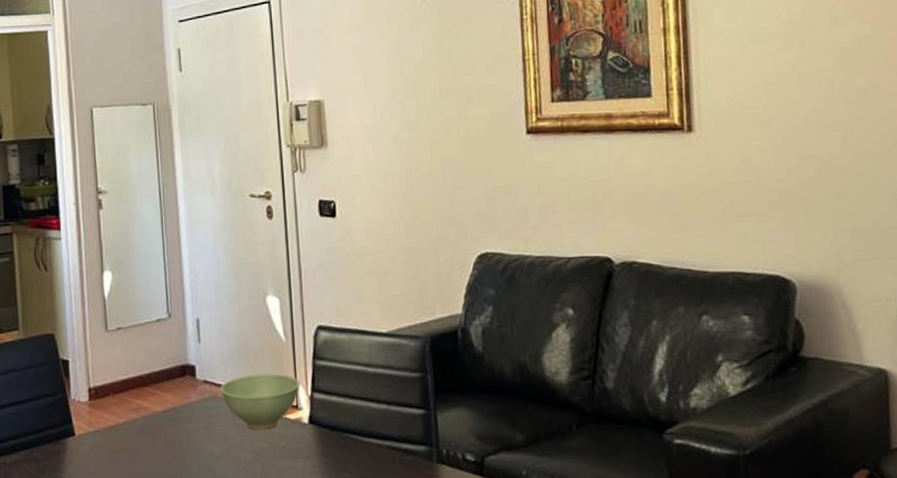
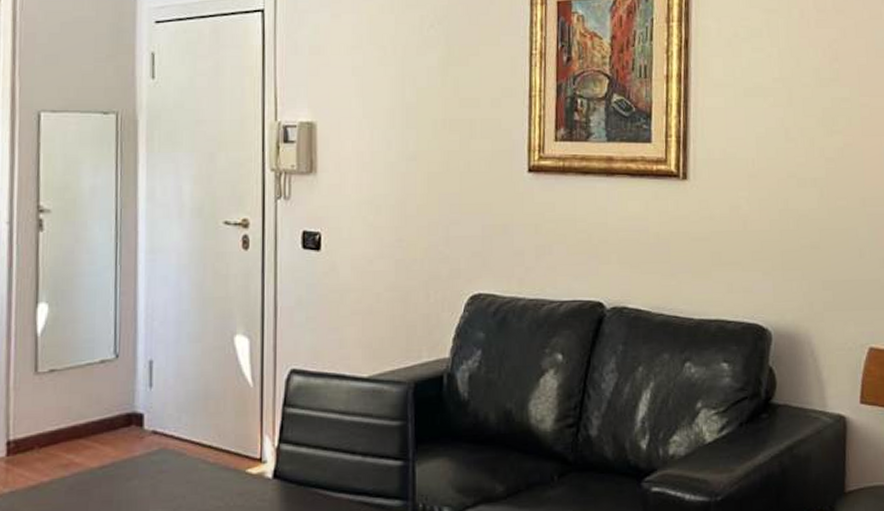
bowl: present [220,373,301,430] -> none [172,422,267,487]

